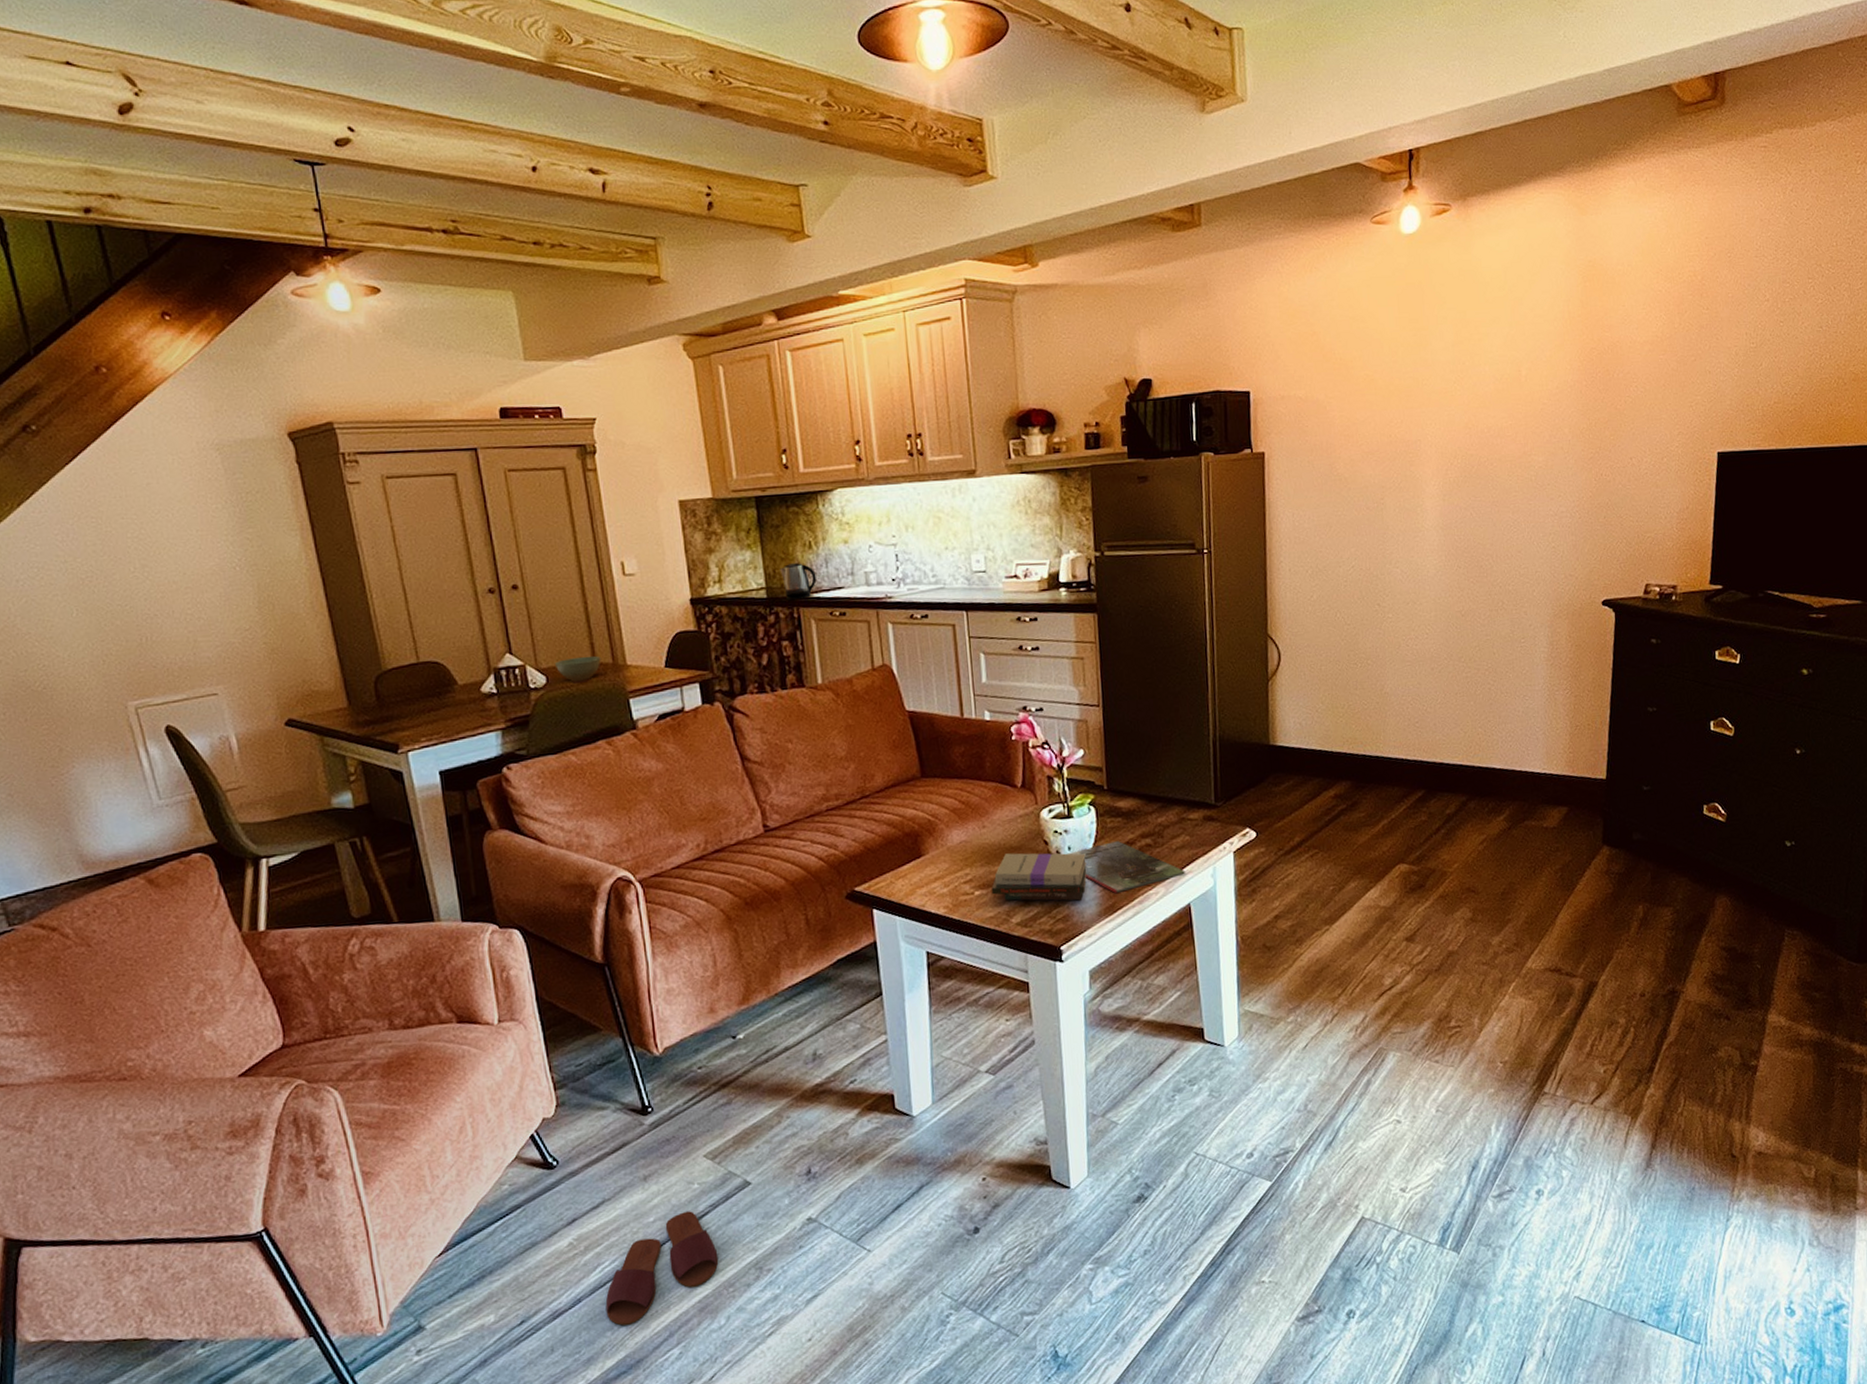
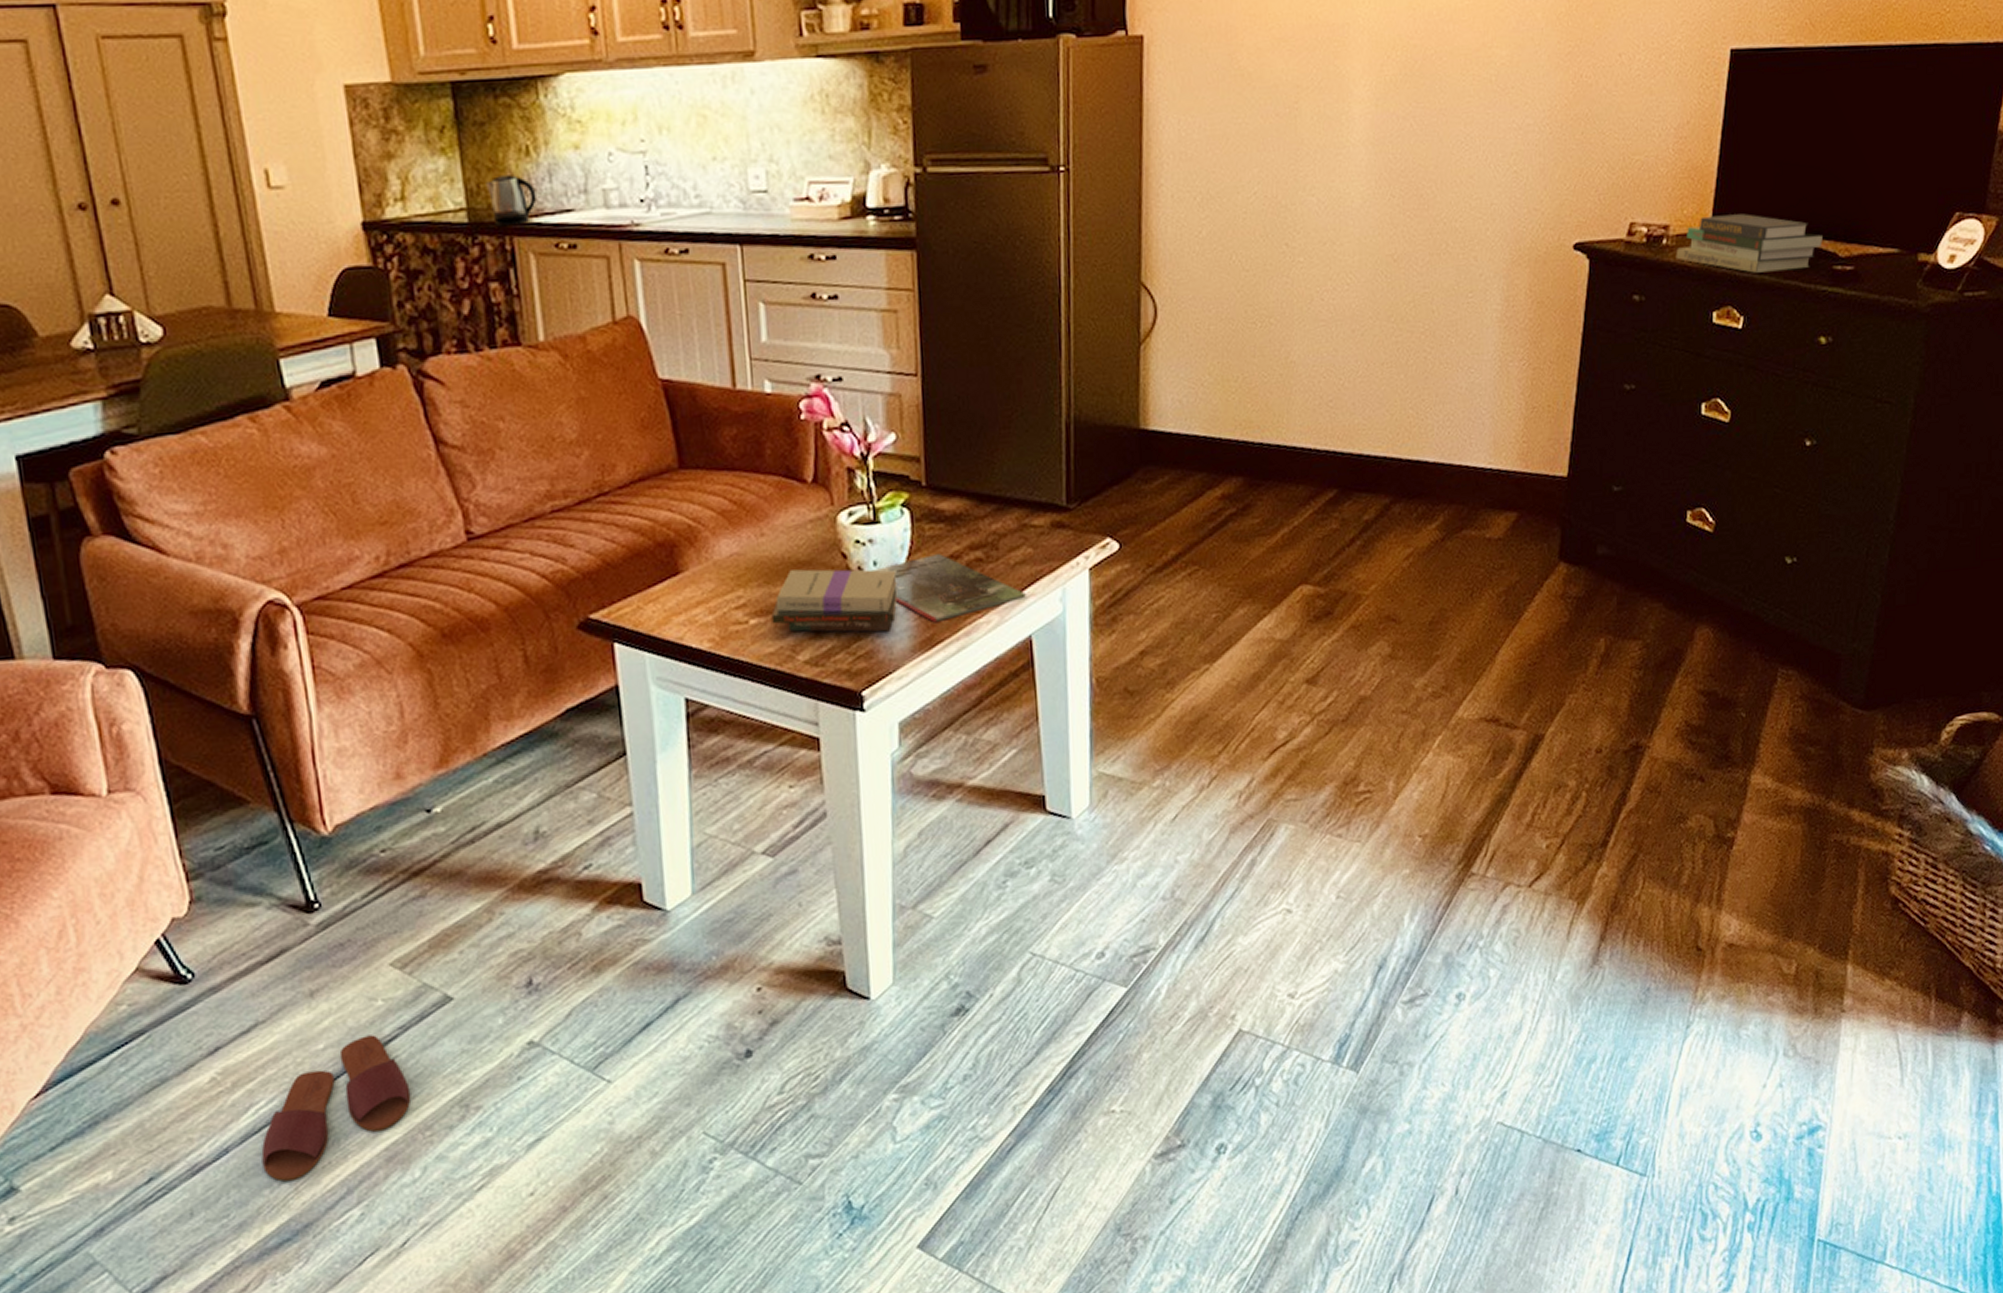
bowl: present [554,655,601,685] -> none [173,299,239,339]
books: none [1683,576,1800,621] -> present [1676,214,1822,273]

